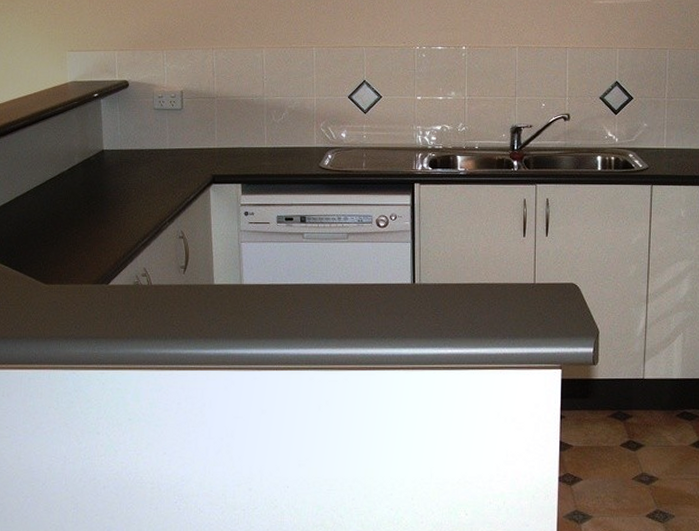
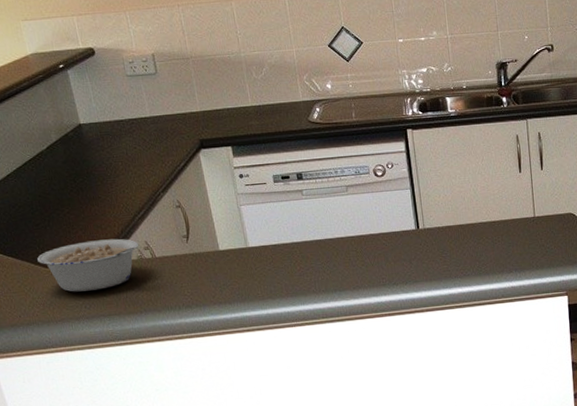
legume: none [39,262,138,311] -> present [37,238,139,292]

